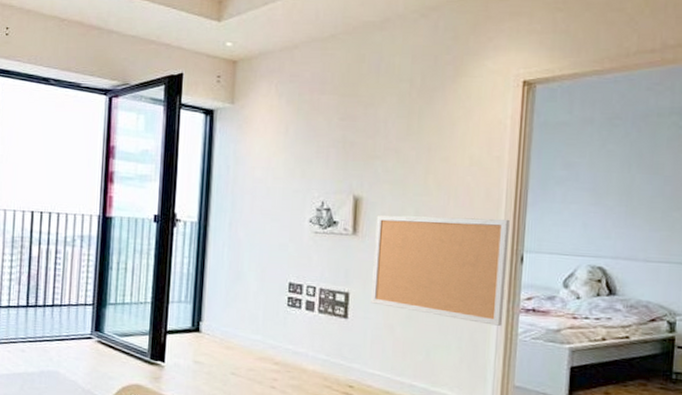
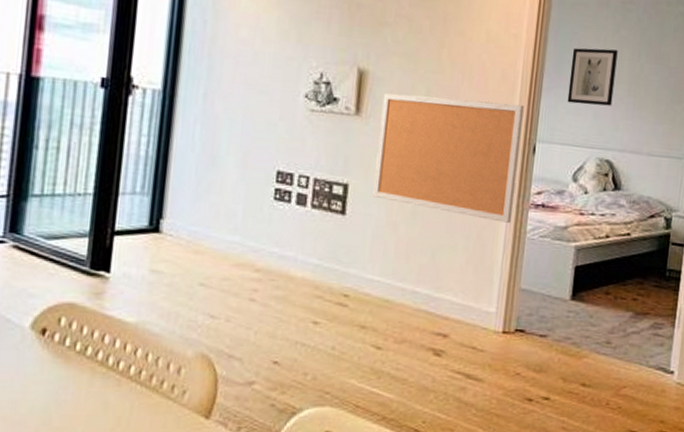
wall art: none [553,163,605,216] -> present [567,47,618,106]

